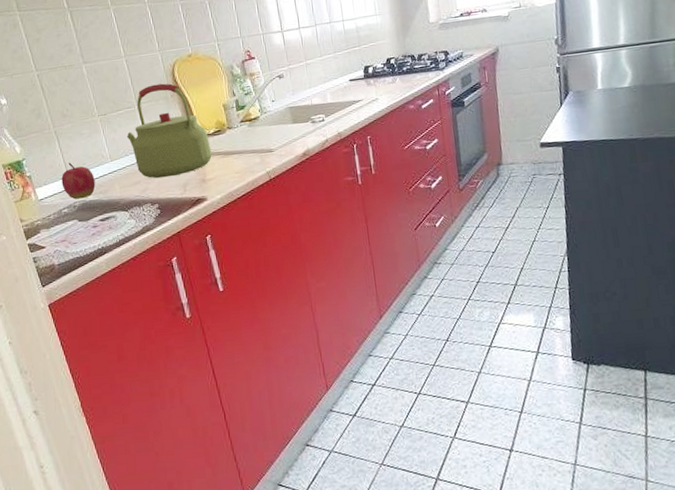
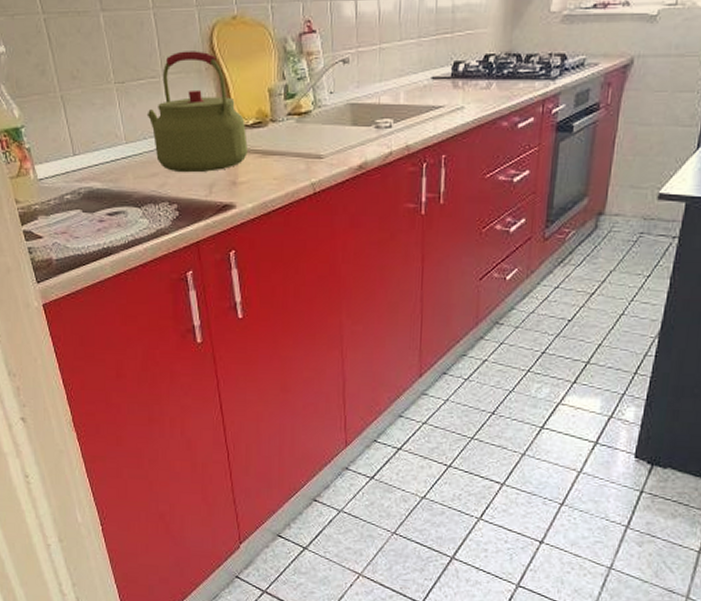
apple: present [61,162,96,200] -> none [65,138,105,185]

